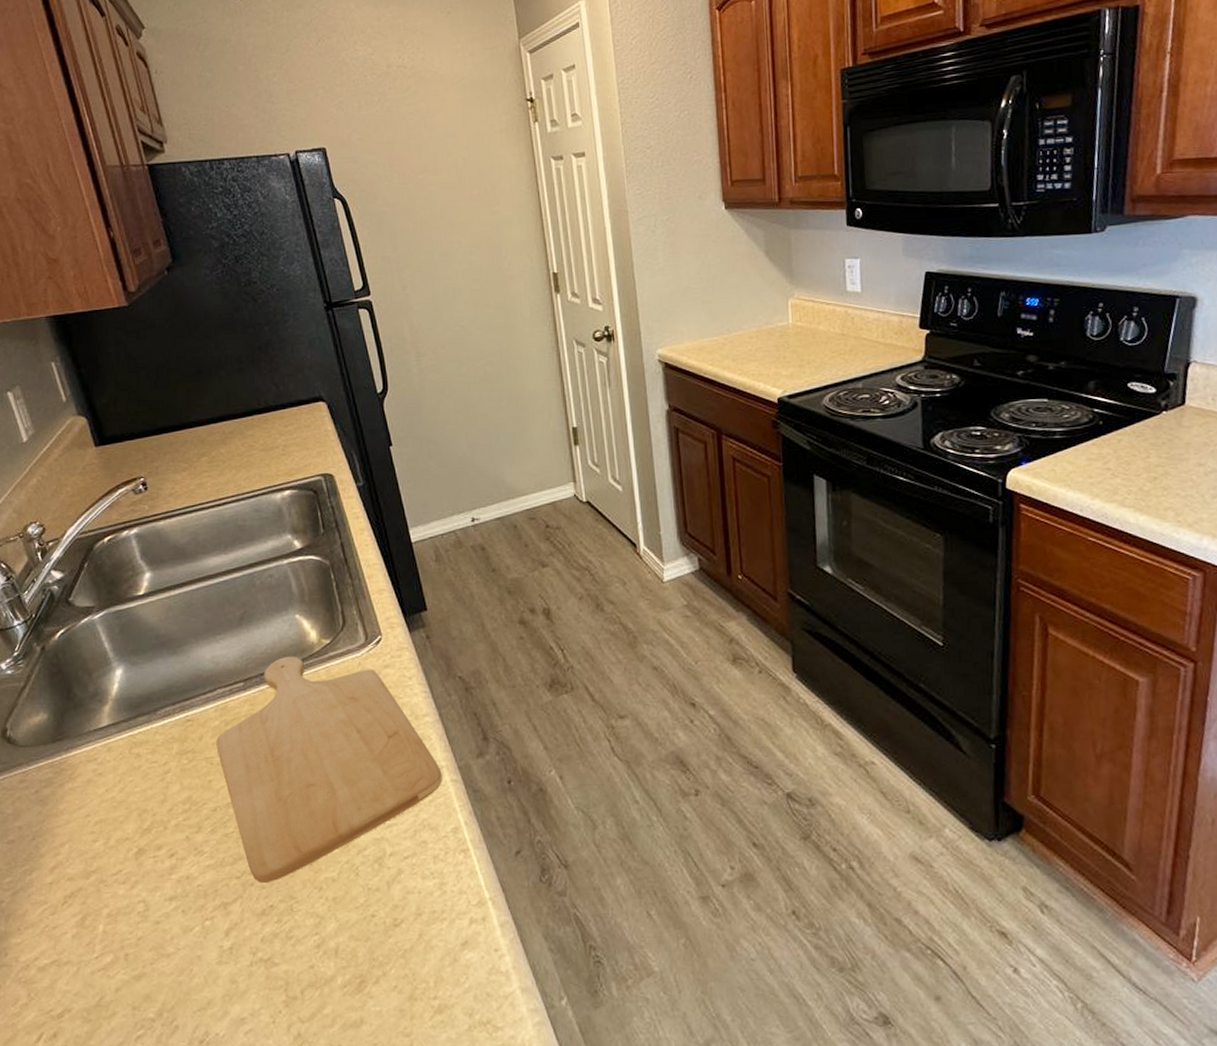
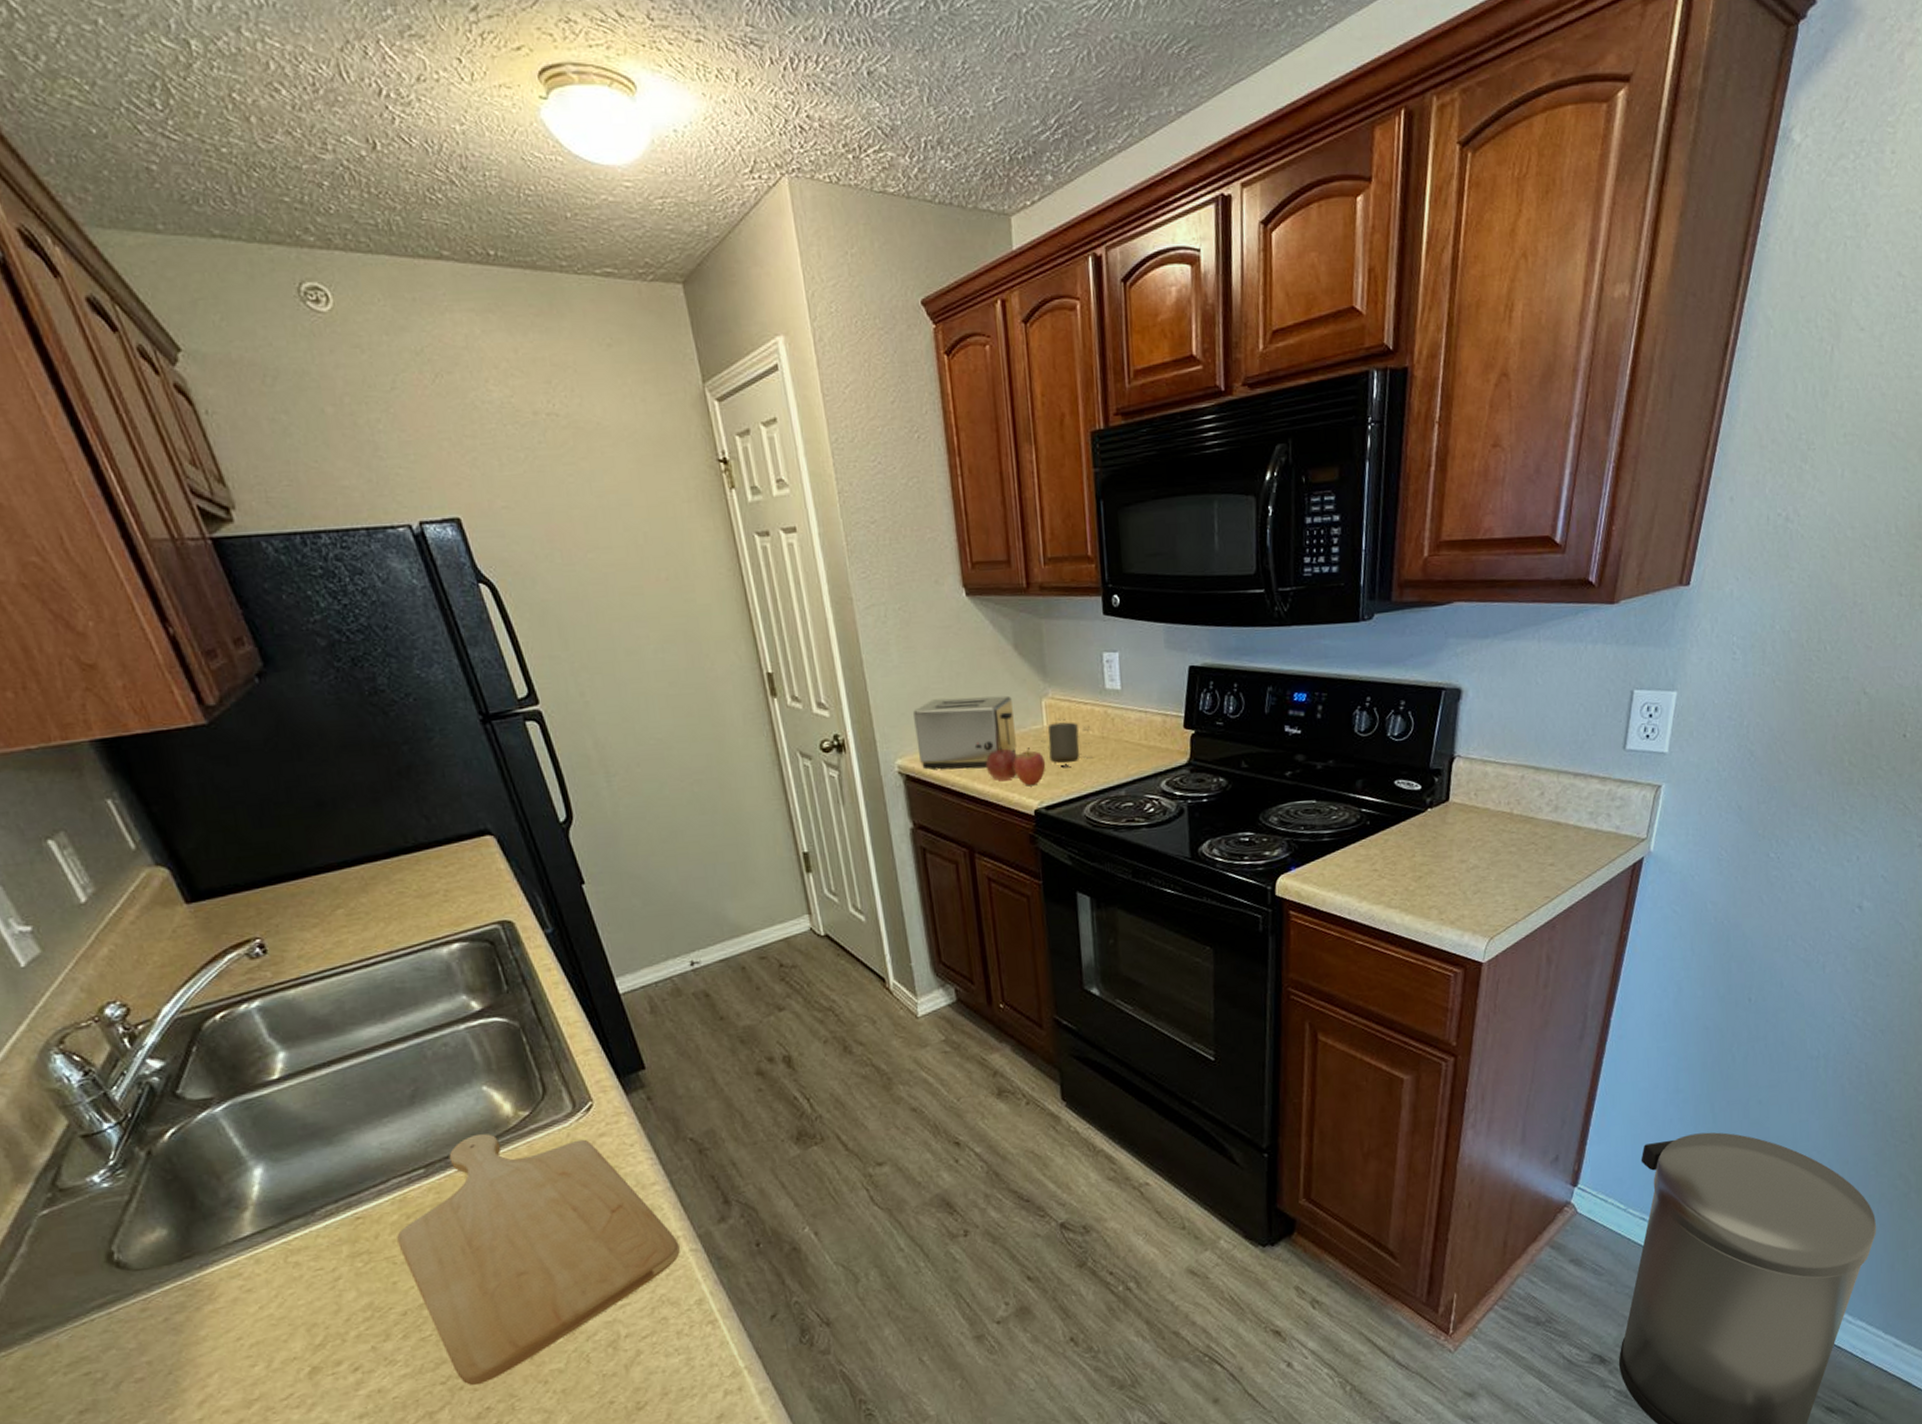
toaster: none [674,295,764,359] -> present [913,695,1016,770]
fruit: none [735,341,764,371] -> present [985,747,1017,781]
fruit: none [760,342,790,377] -> present [1013,748,1046,786]
canister: none [787,316,833,360] -> present [1042,718,1092,767]

